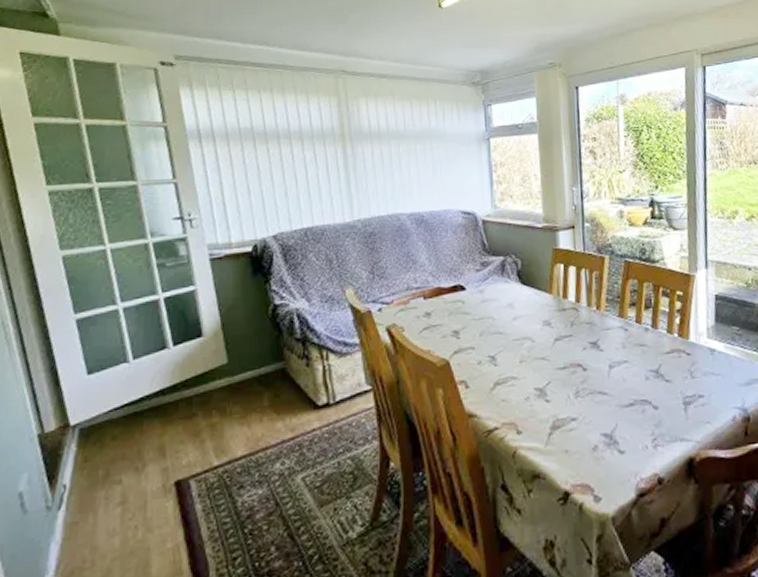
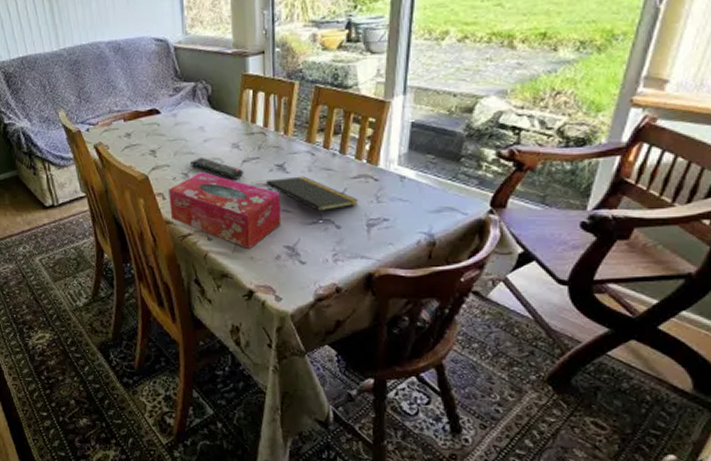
tissue box: none [473,354,598,442] -> present [169,172,282,250]
remote control: none [497,336,557,361] -> present [189,157,244,180]
notepad: none [579,353,674,402] -> present [265,176,359,221]

